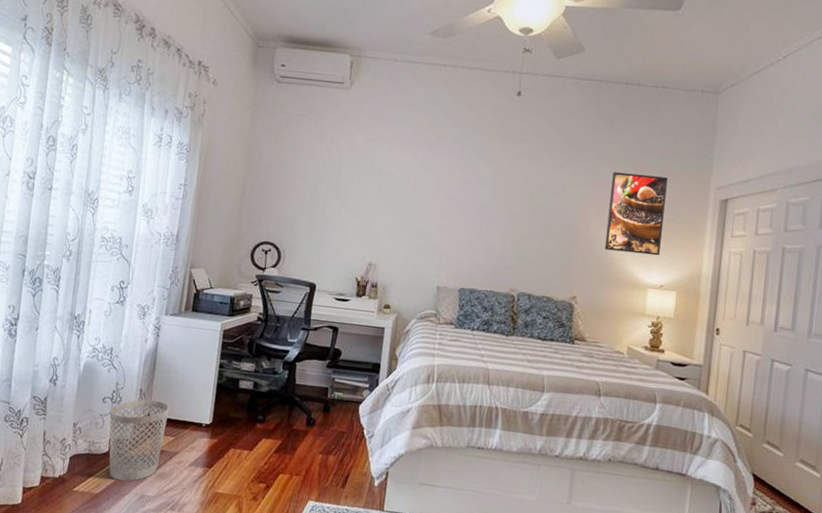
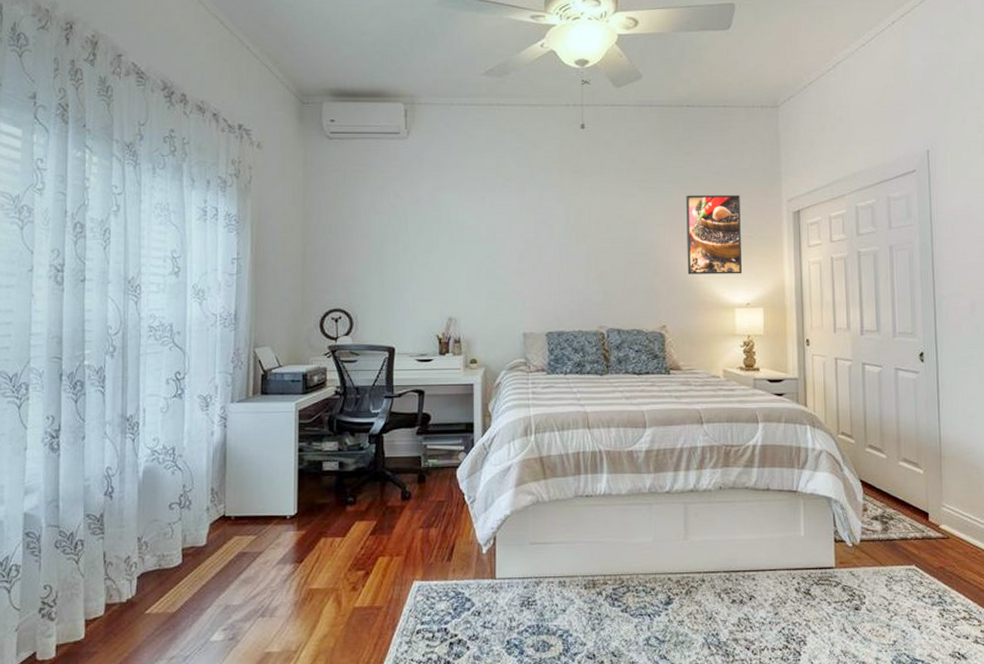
wastebasket: present [109,399,170,482] -> none [179,498,247,594]

